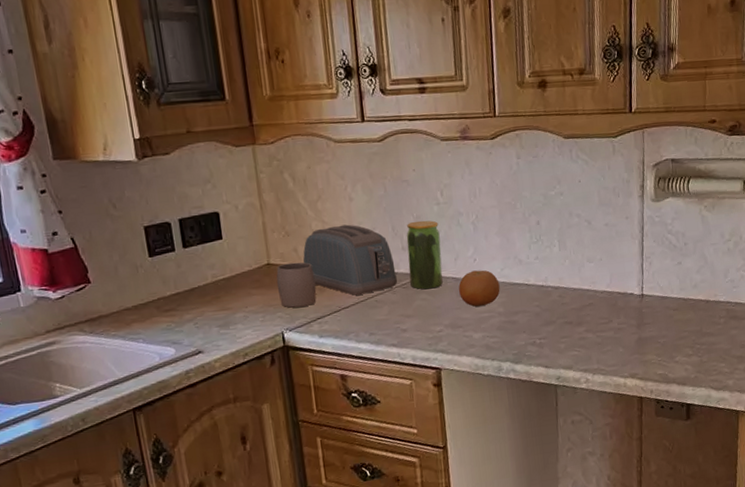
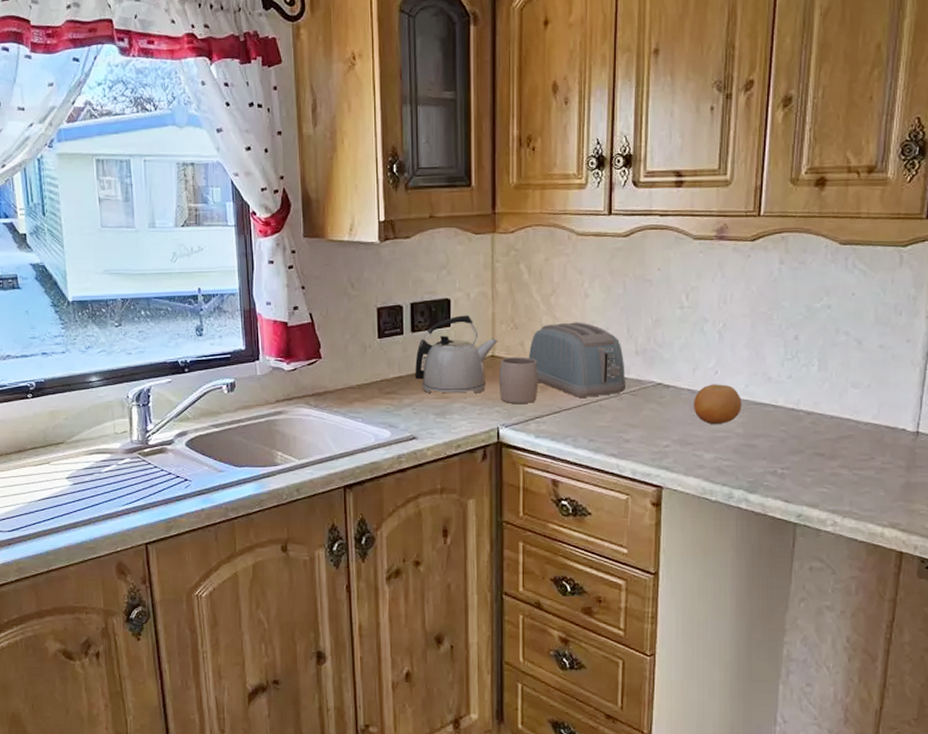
kettle: none [191,226,272,306] -> present [414,315,498,393]
jar: present [406,220,443,290] -> none [640,324,679,399]

